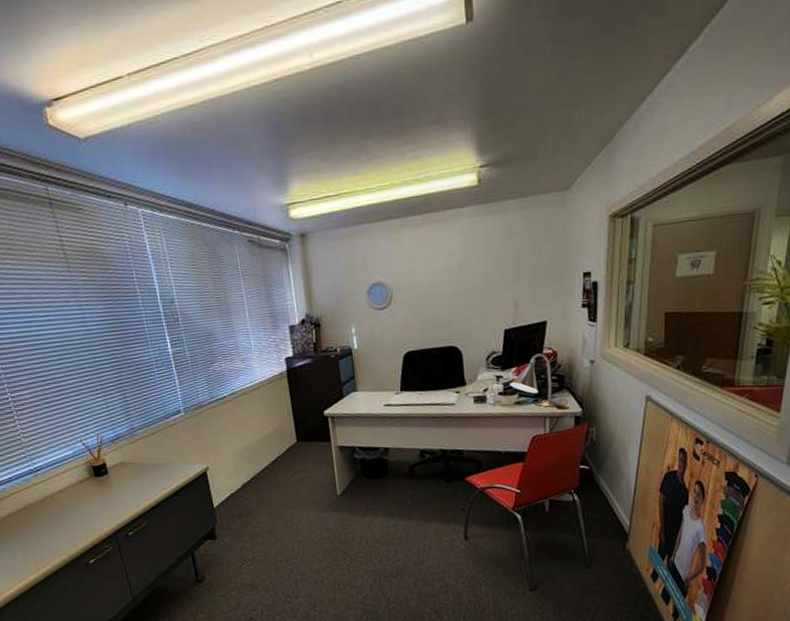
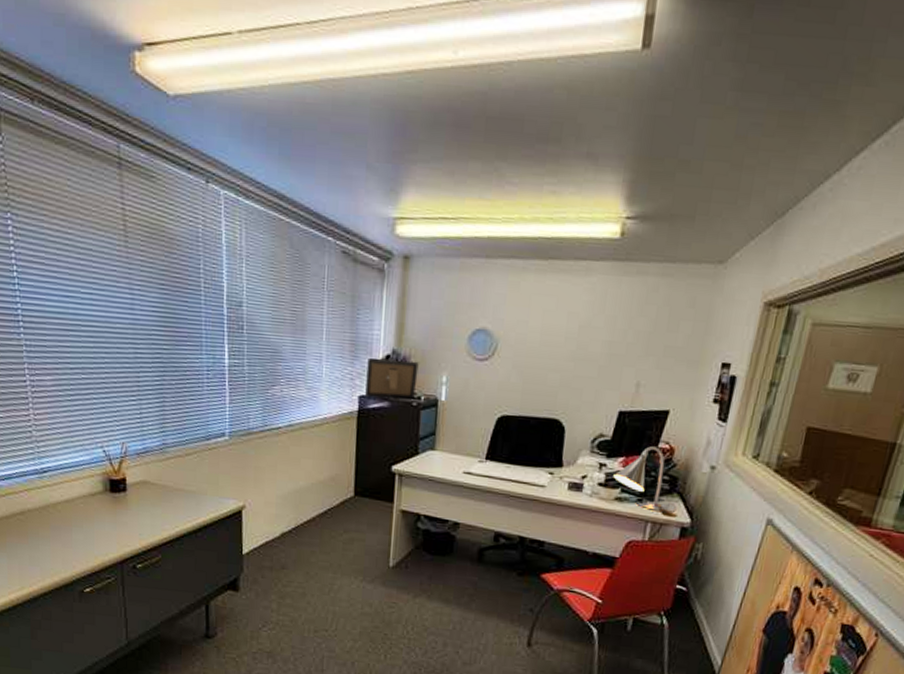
picture frame: none [287,320,332,358] -> present [365,358,419,400]

